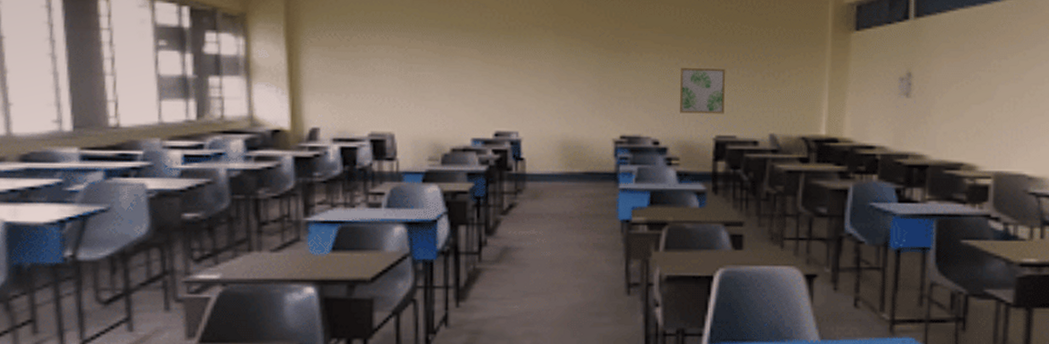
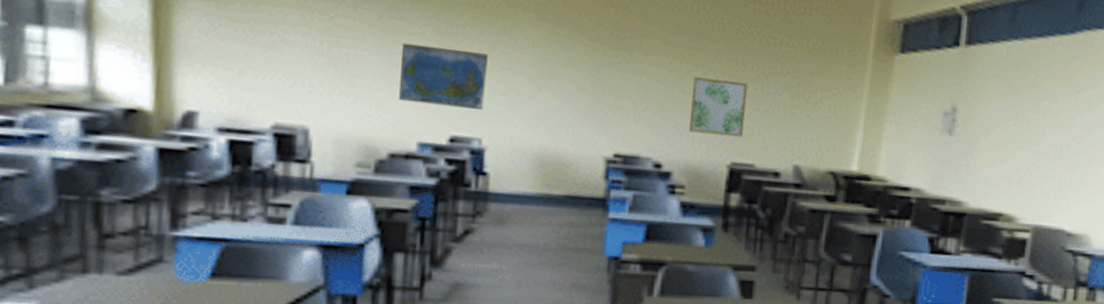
world map: none [456,63,520,109] -> present [399,43,488,110]

